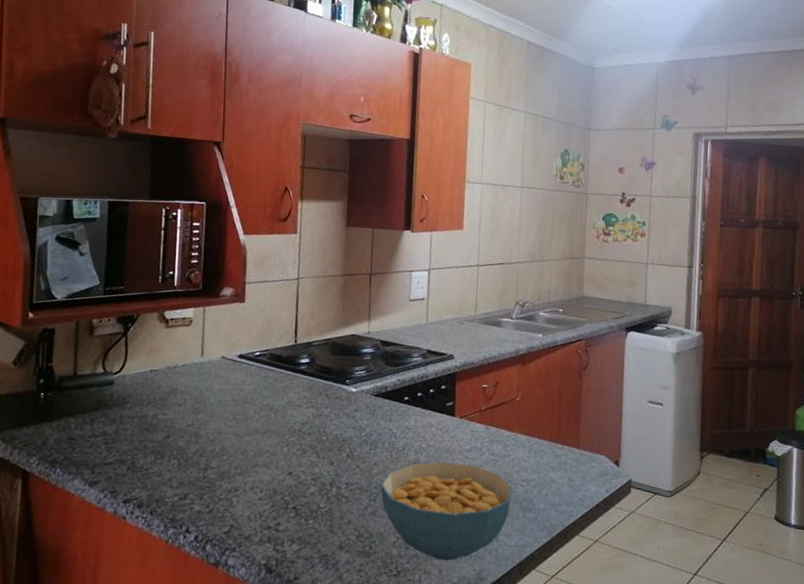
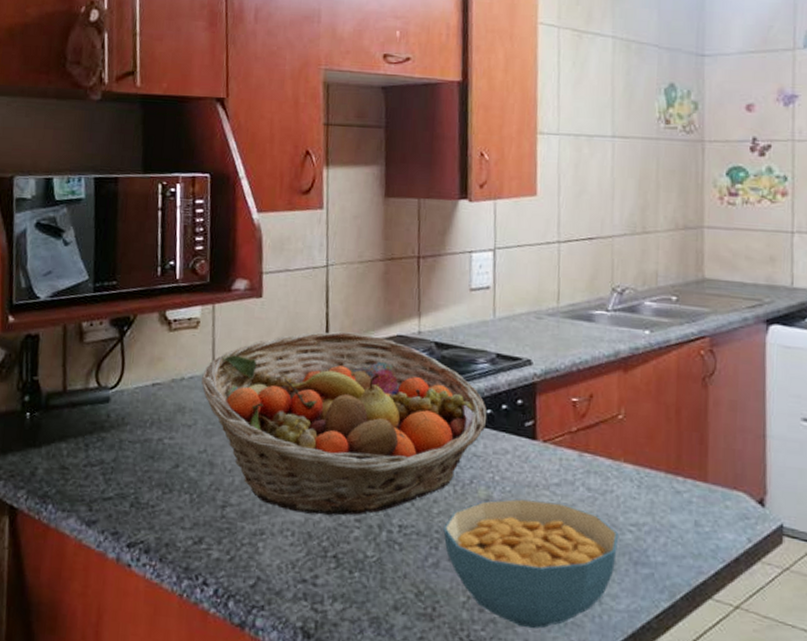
fruit basket: none [191,330,419,476] -> present [200,331,488,516]

